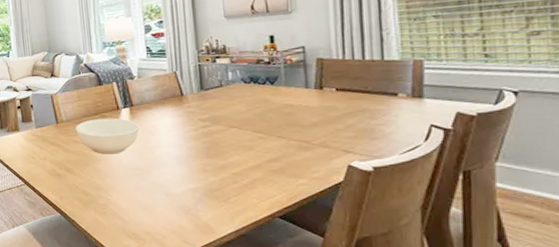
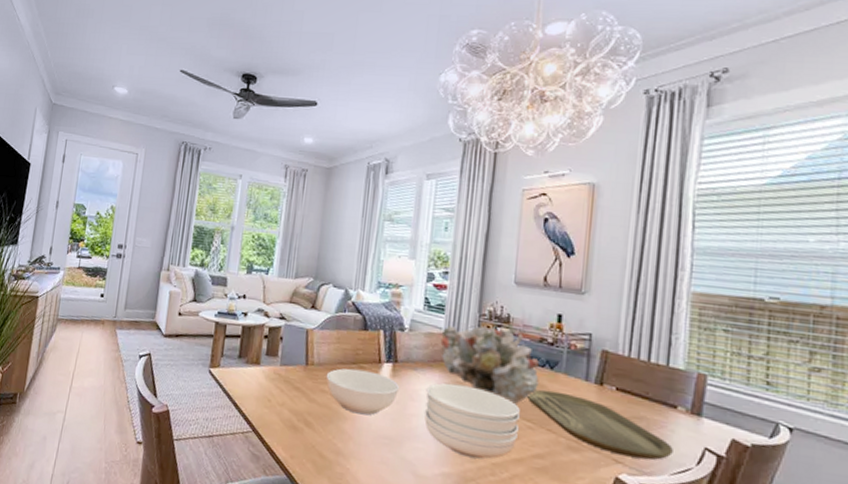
bowl: none [163,113,252,172] -> present [424,383,521,459]
flower arrangement: none [166,52,263,122] -> present [440,323,539,406]
placemat: none [254,102,400,146] -> present [527,389,673,460]

